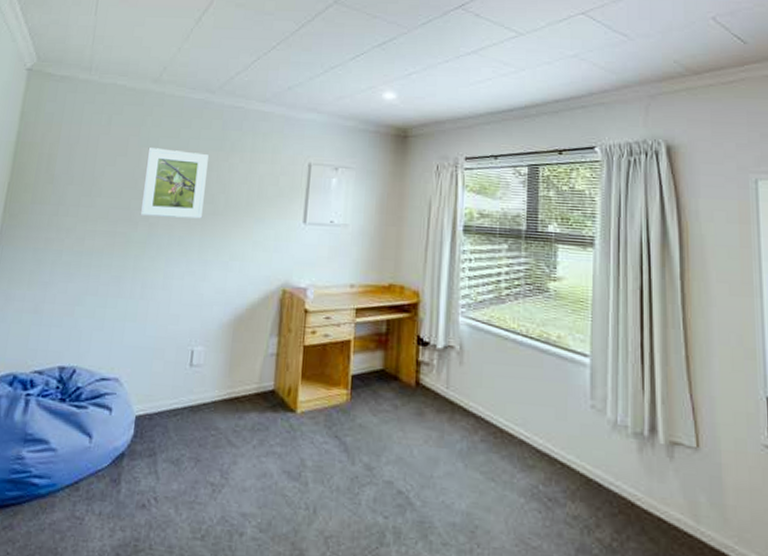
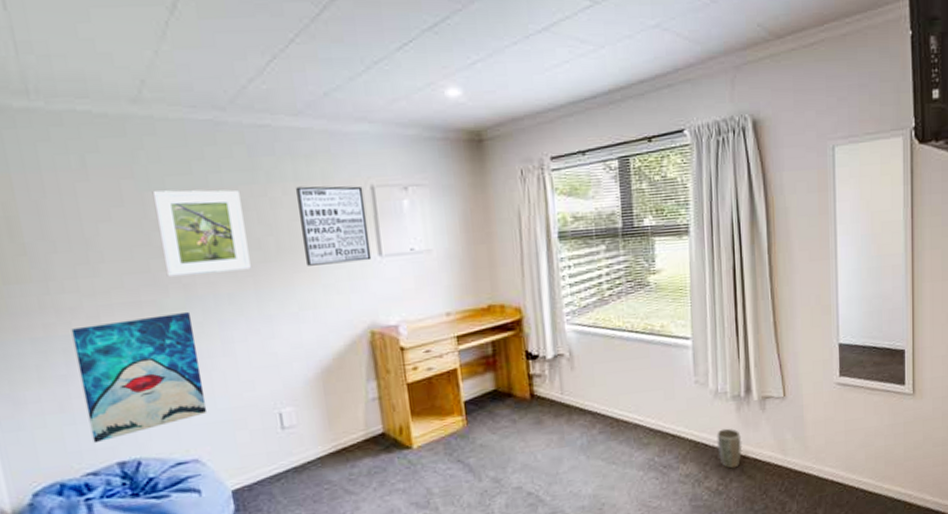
wall art: none [48,245,148,346] -> present [71,311,208,444]
wall art: none [244,157,302,226] -> present [295,186,372,266]
plant pot: none [613,469,644,524] -> present [717,428,743,469]

